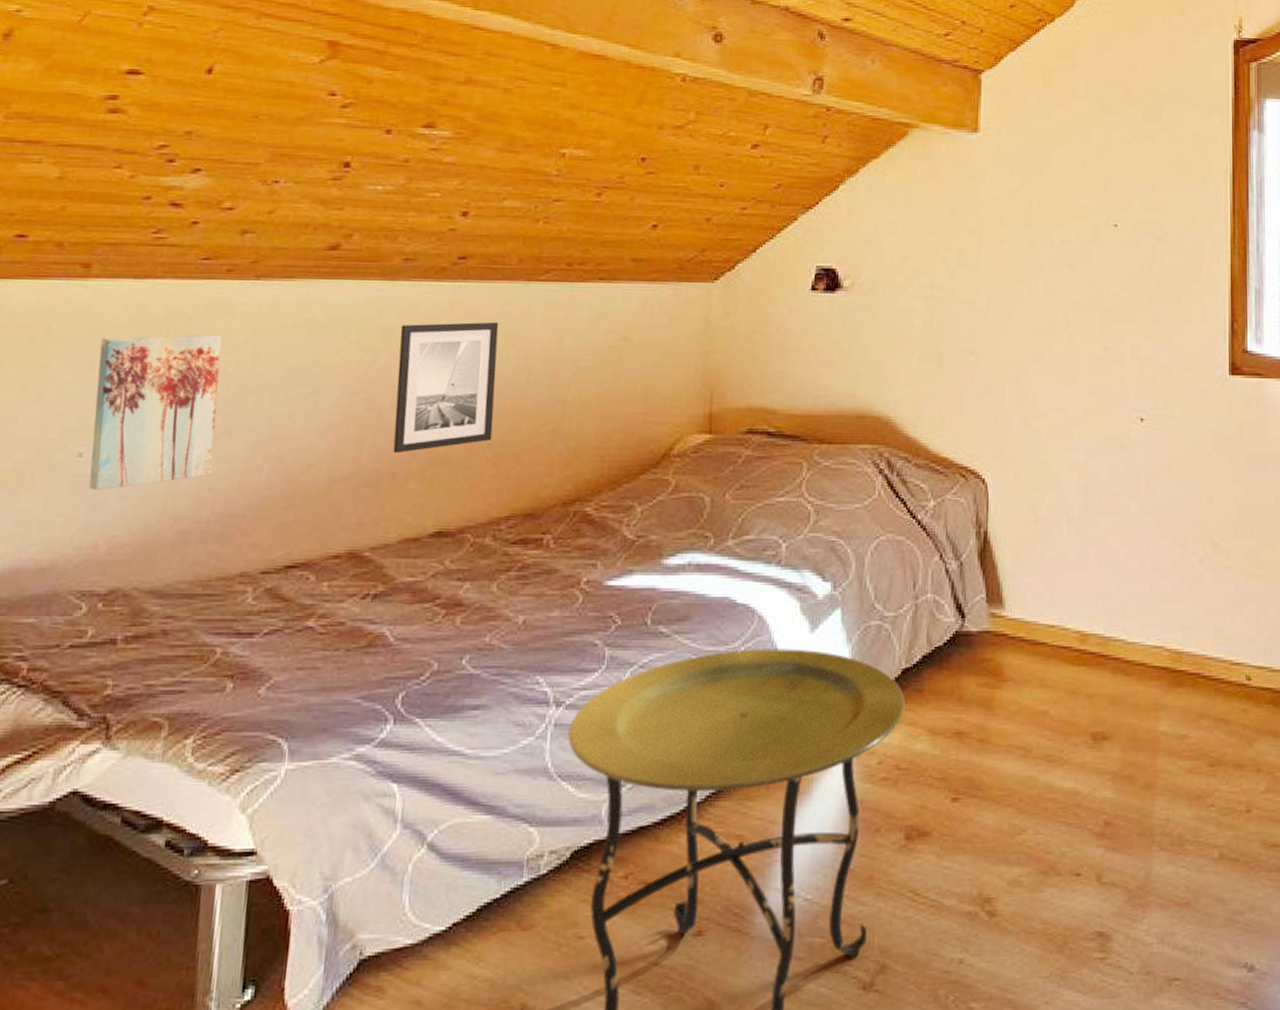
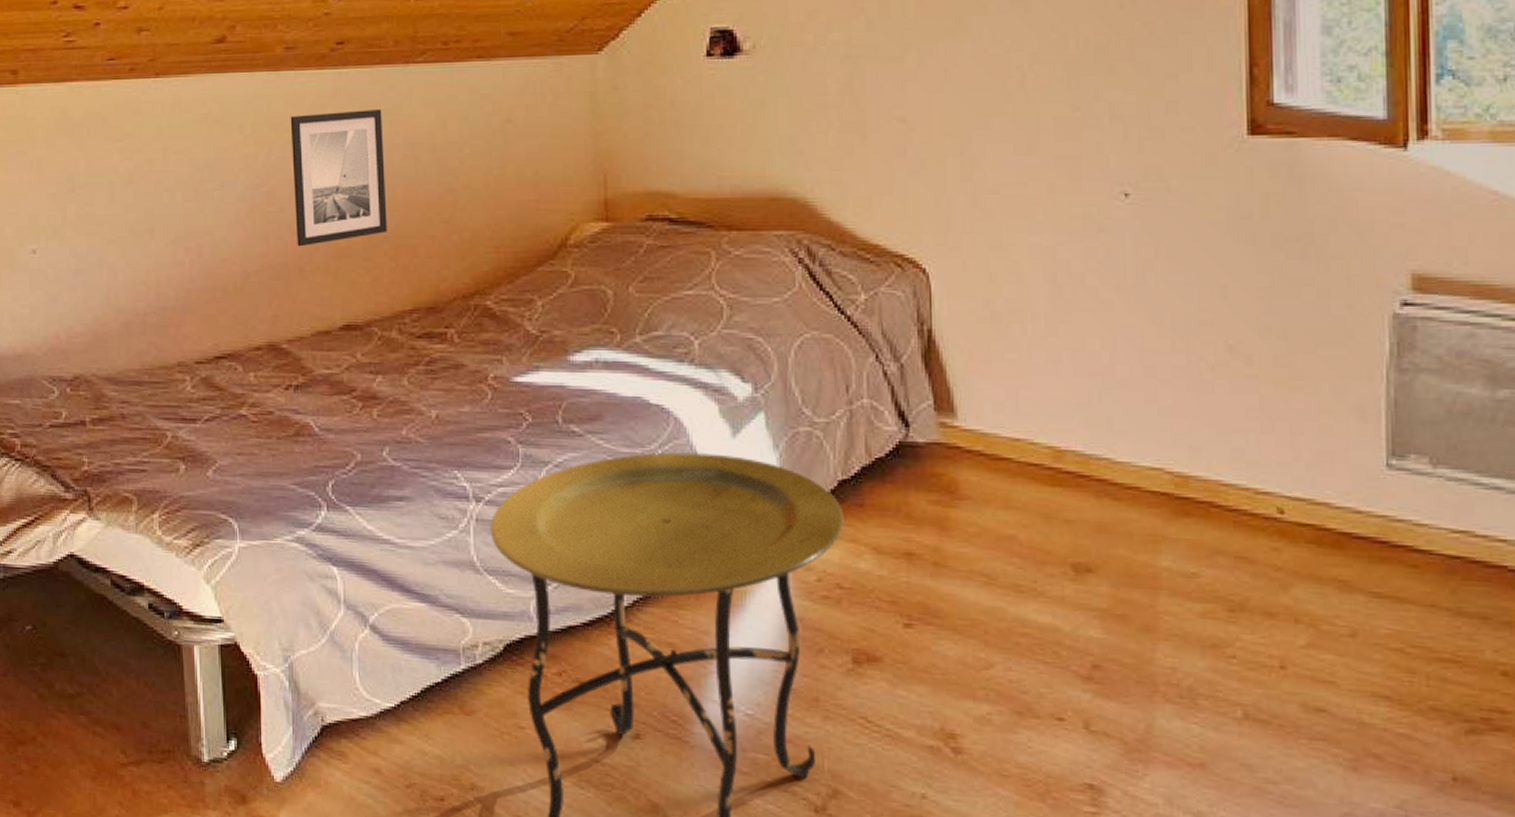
wall art: present [89,334,222,490] -> none [36,133,142,284]

